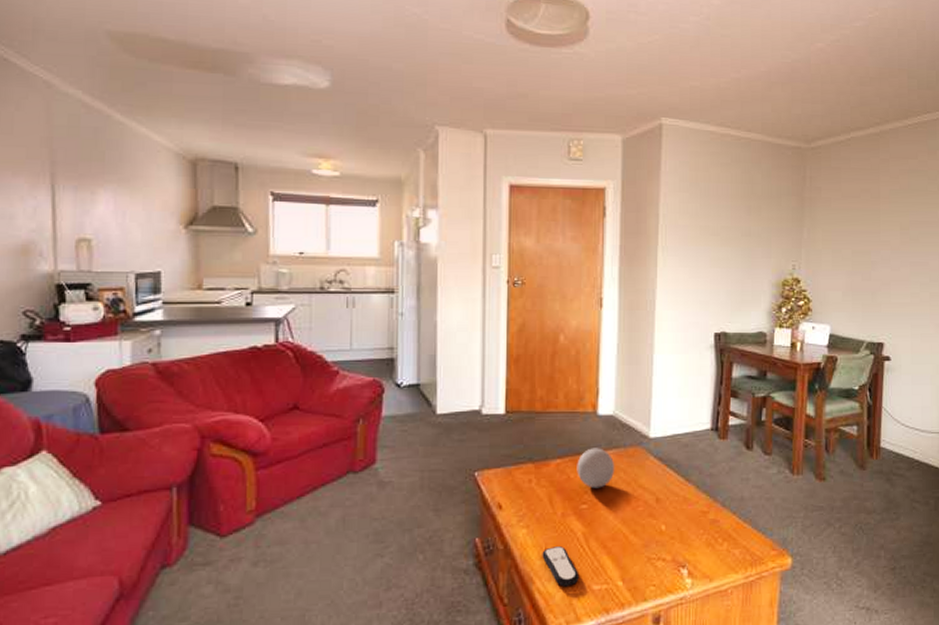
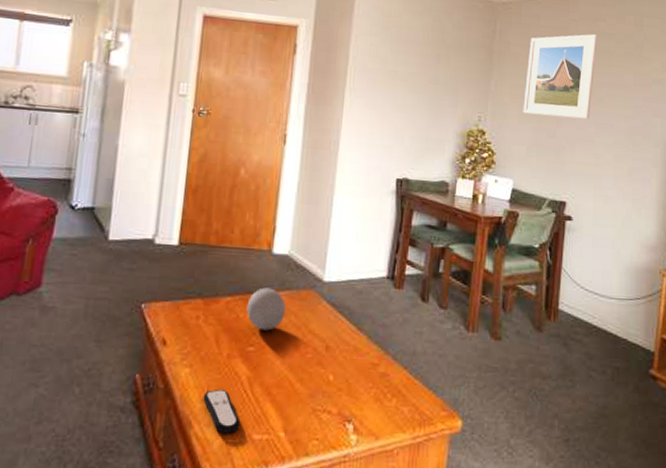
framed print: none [837,172,910,260] -> present [523,33,598,120]

